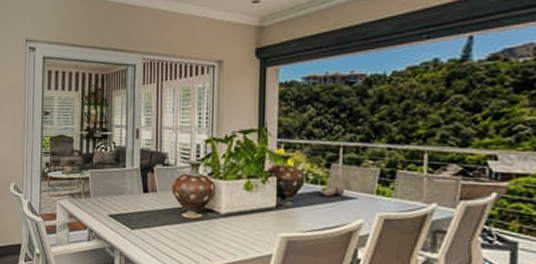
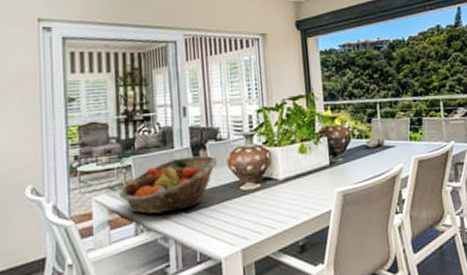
fruit basket: none [78,177,163,226] -> present [119,155,218,214]

